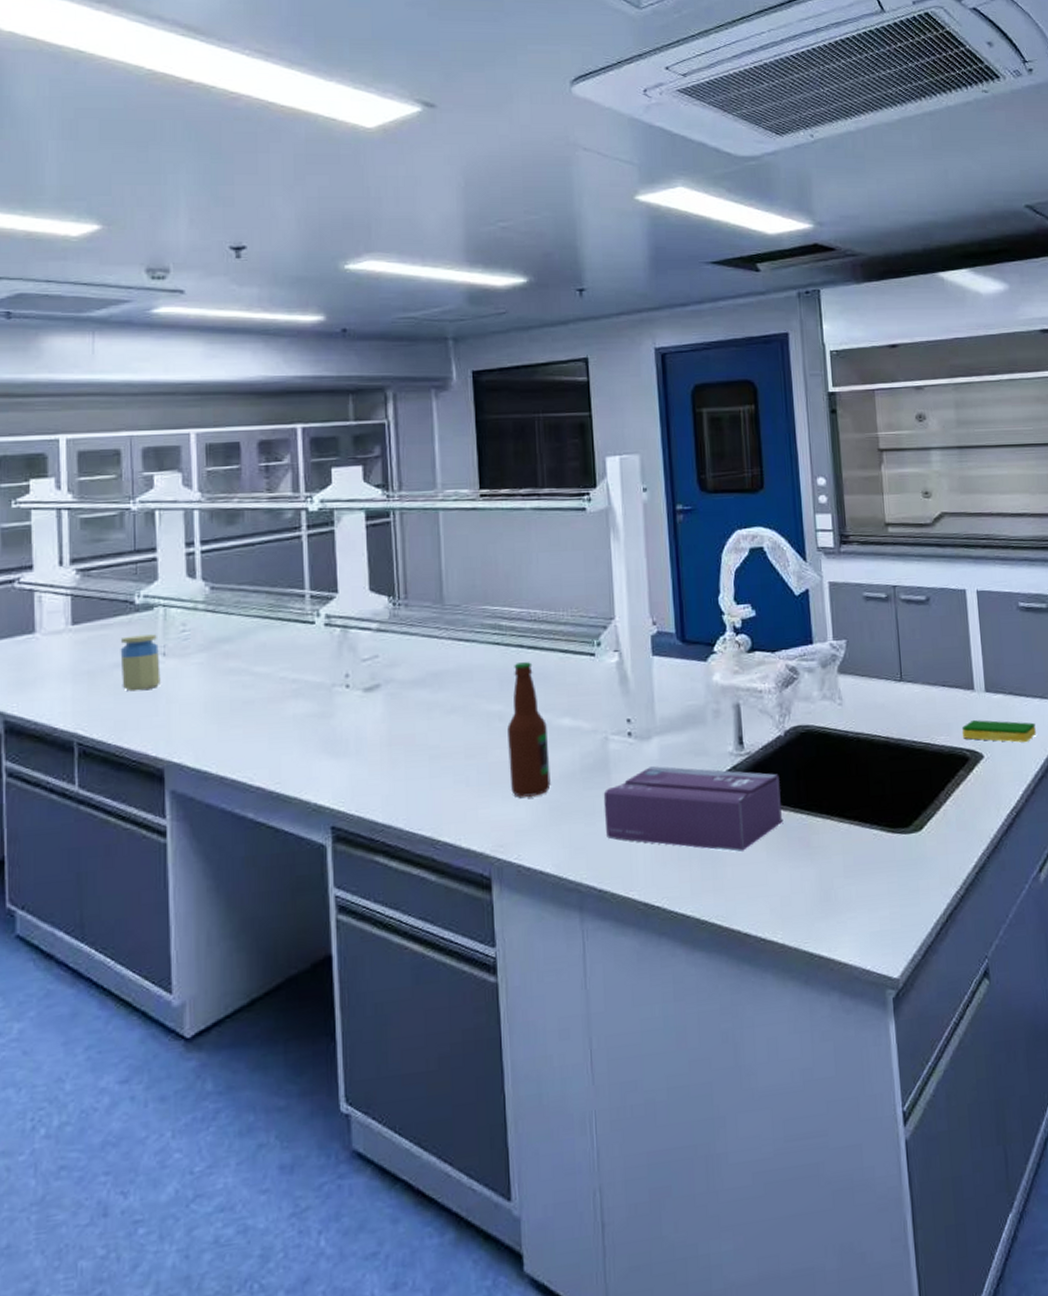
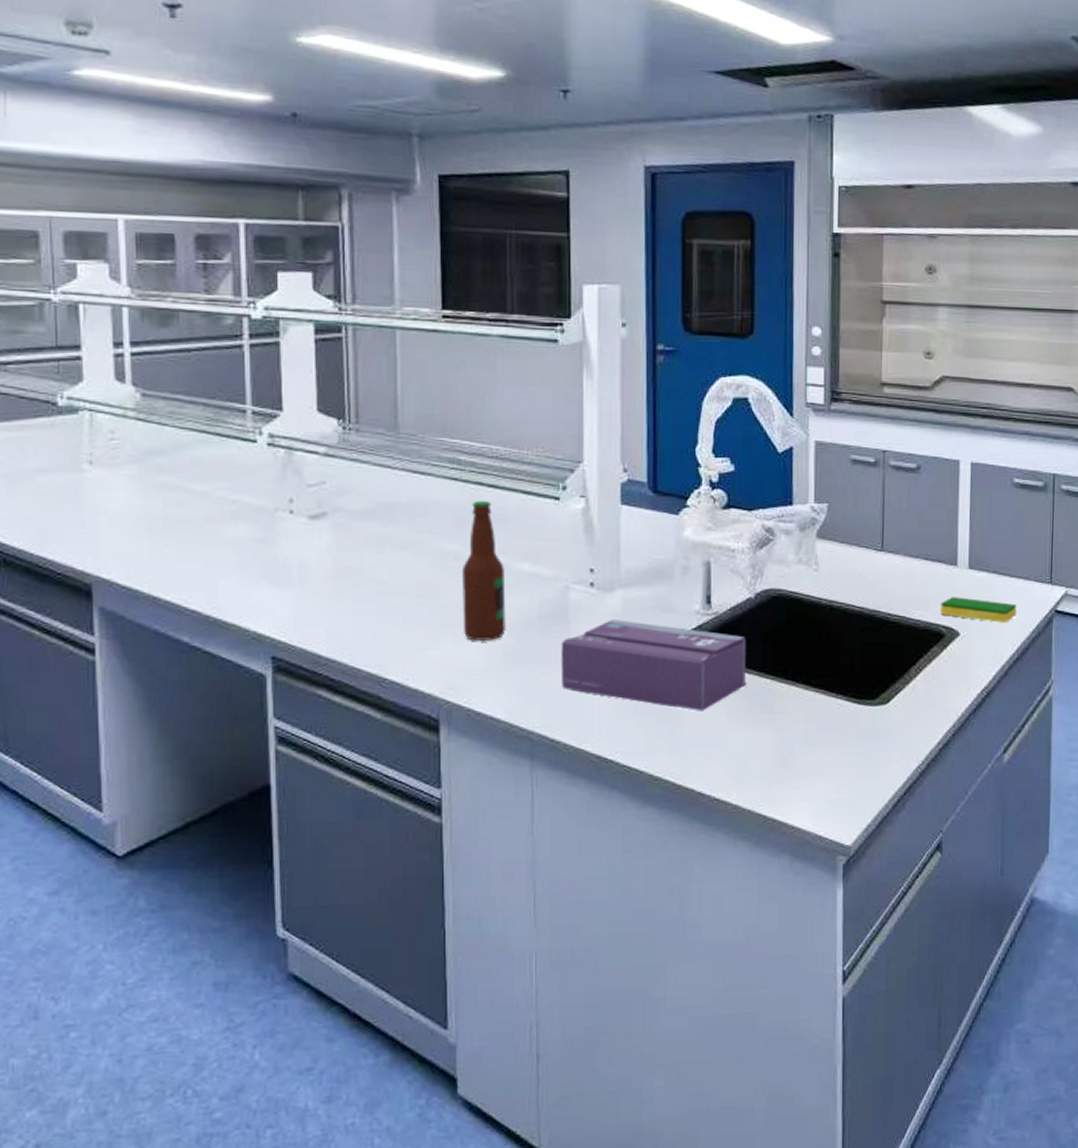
jar: present [120,634,161,692] -> none [42,440,87,500]

